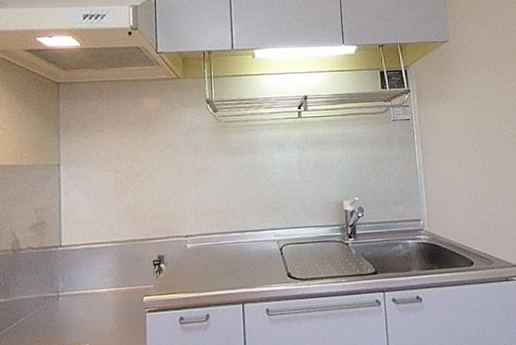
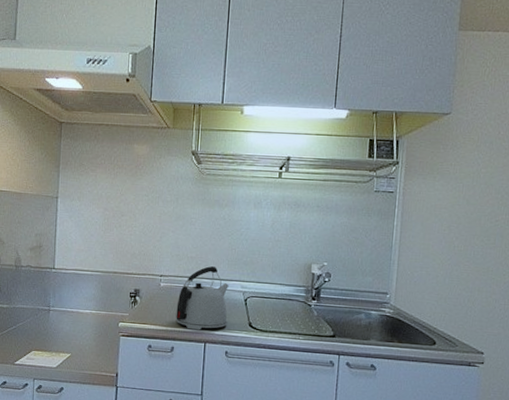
kettle: none [207,218,265,291] -> present [176,266,229,330]

